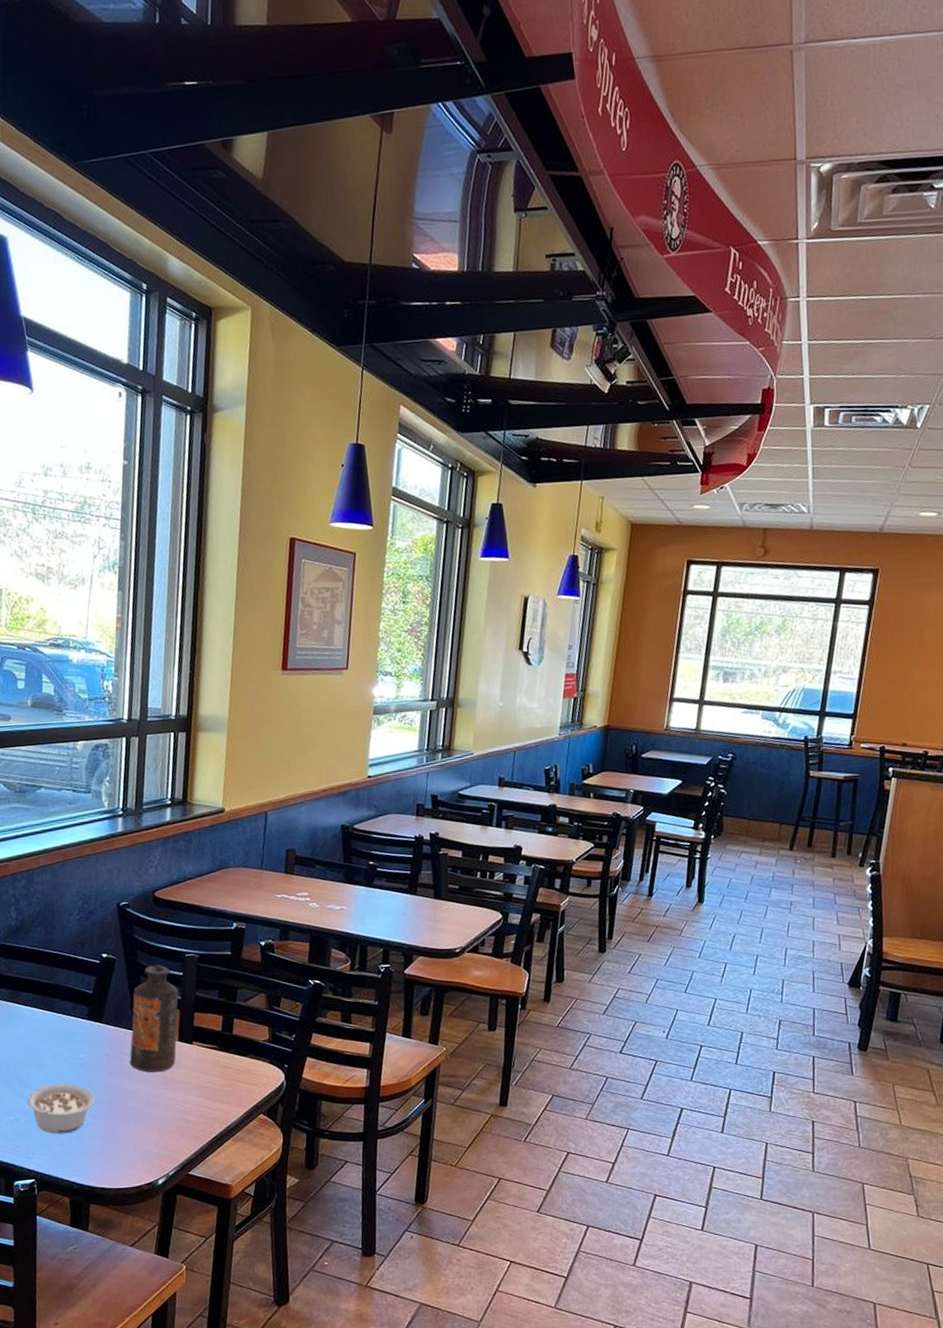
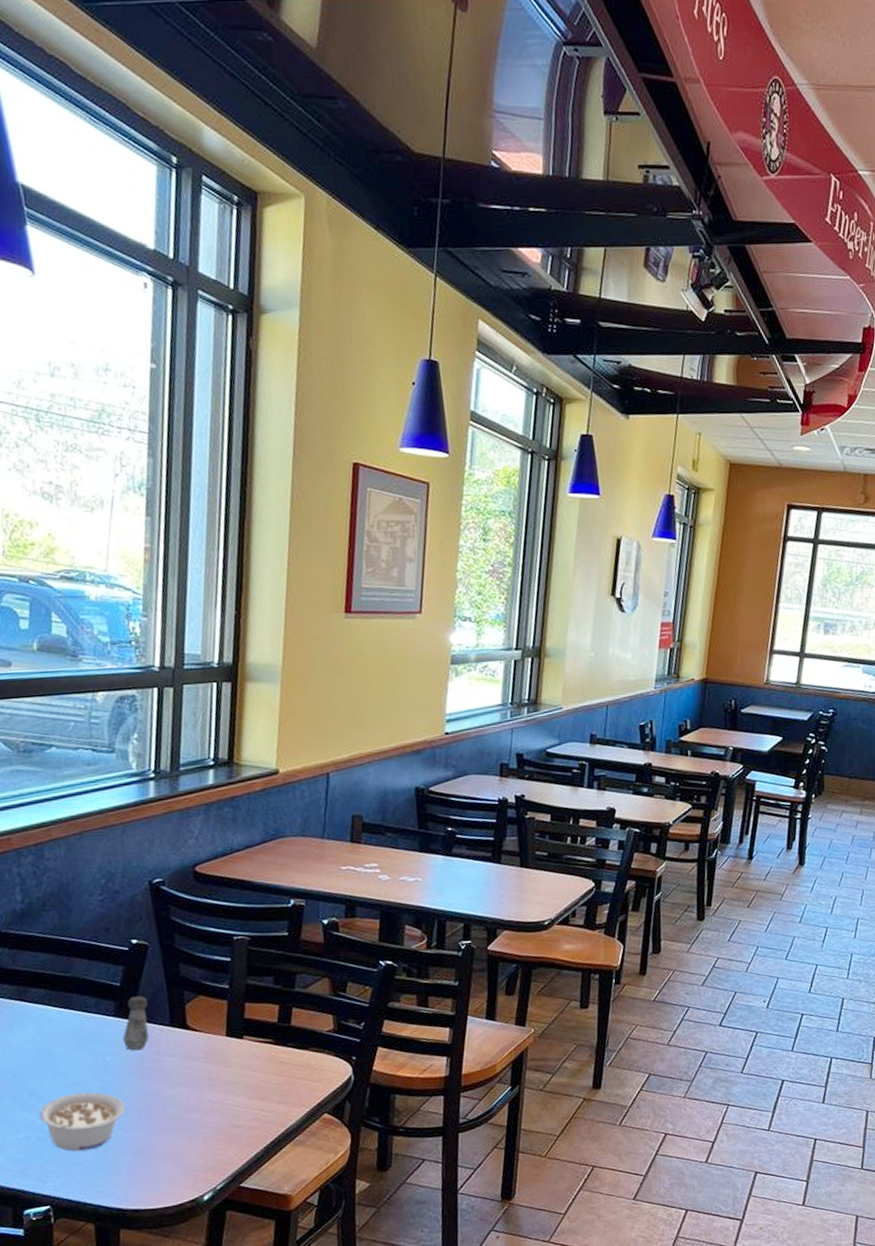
salt shaker: none [94,1002,115,1050] -> present [123,996,149,1051]
bottle: present [129,965,179,1073] -> none [167,950,226,1074]

